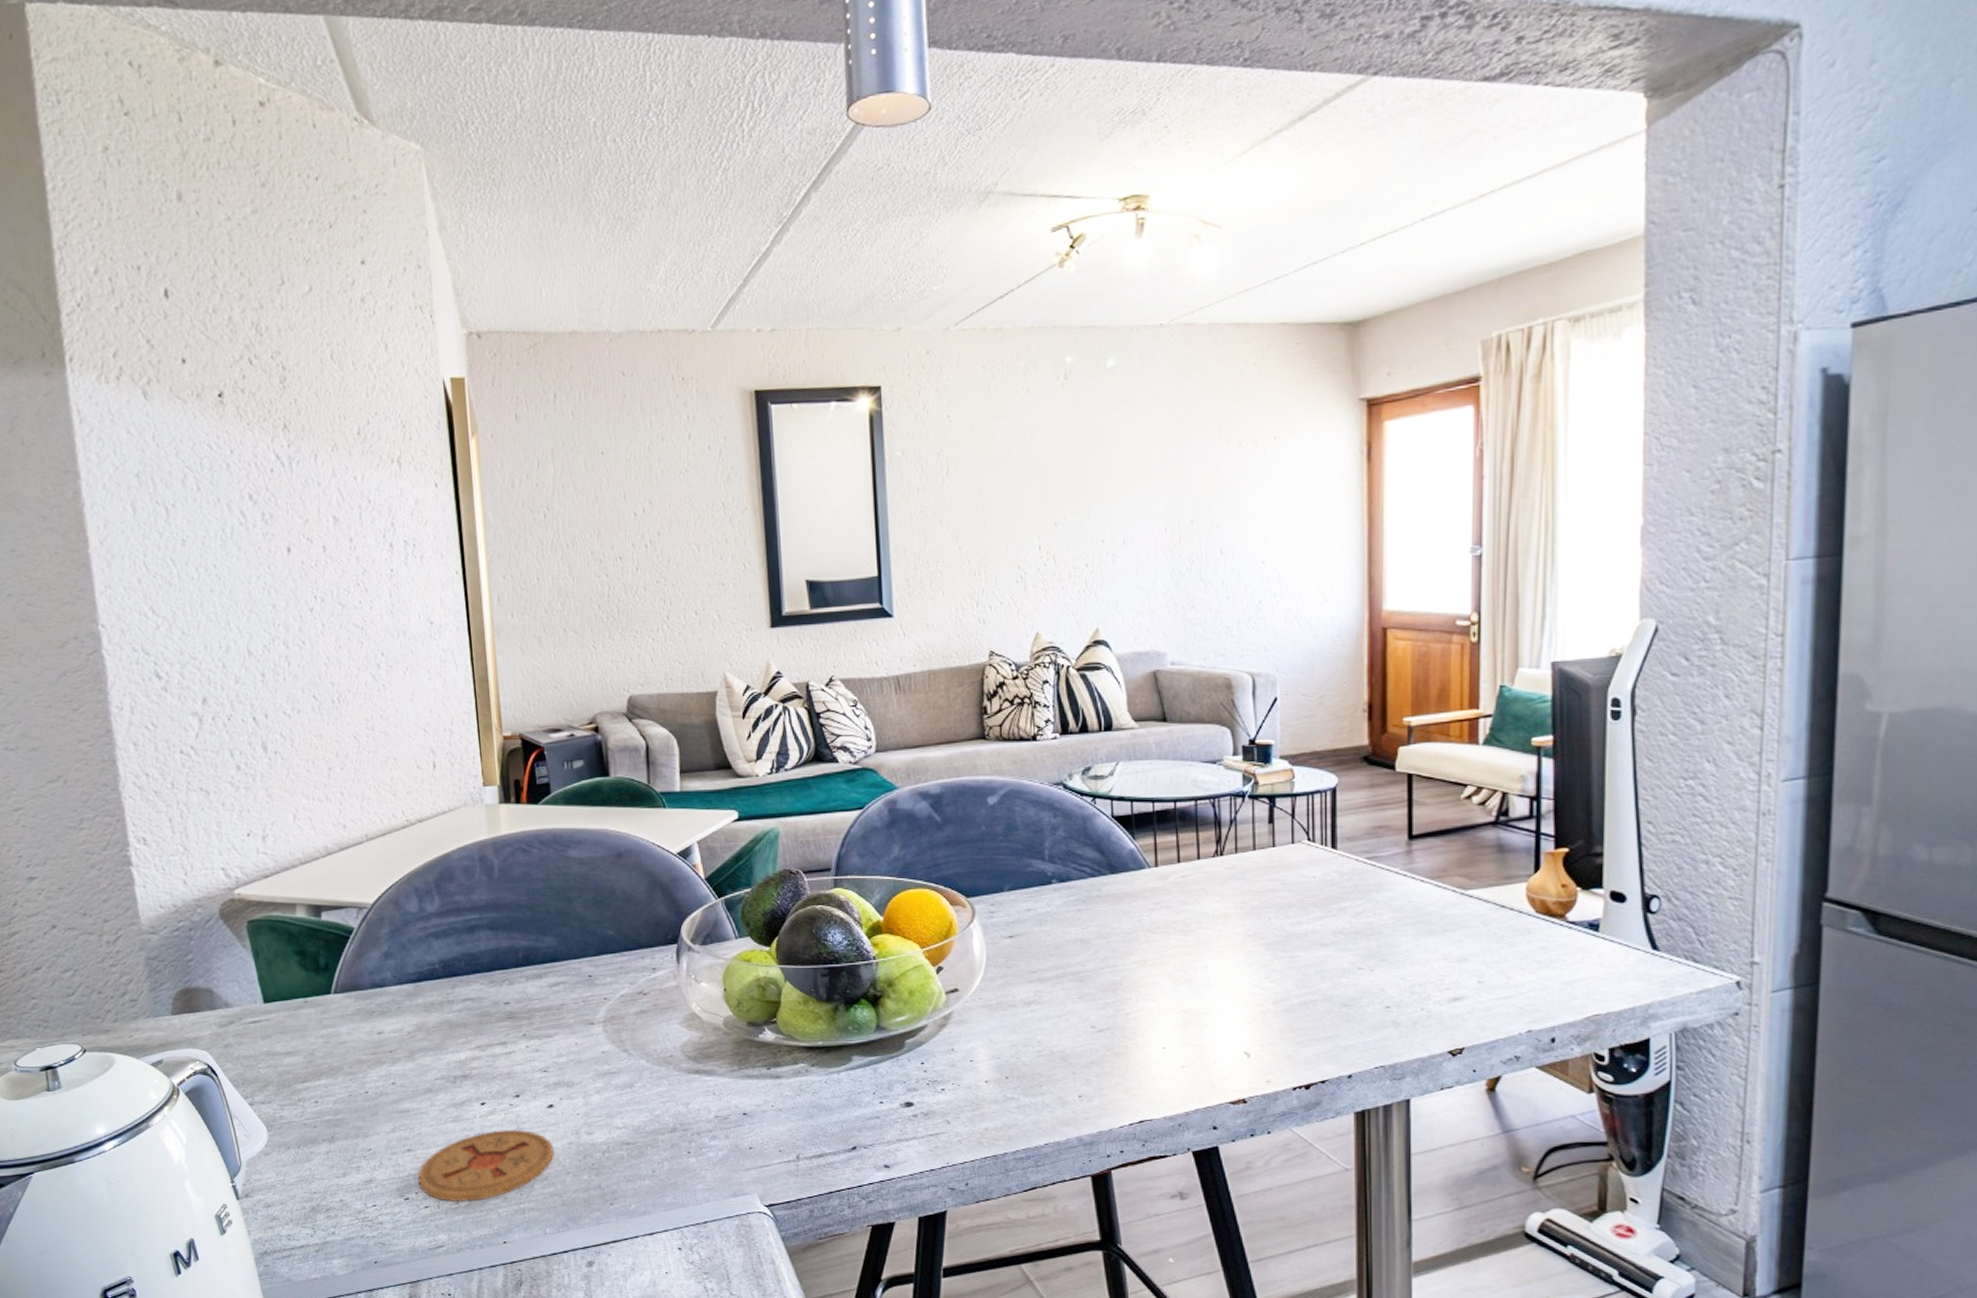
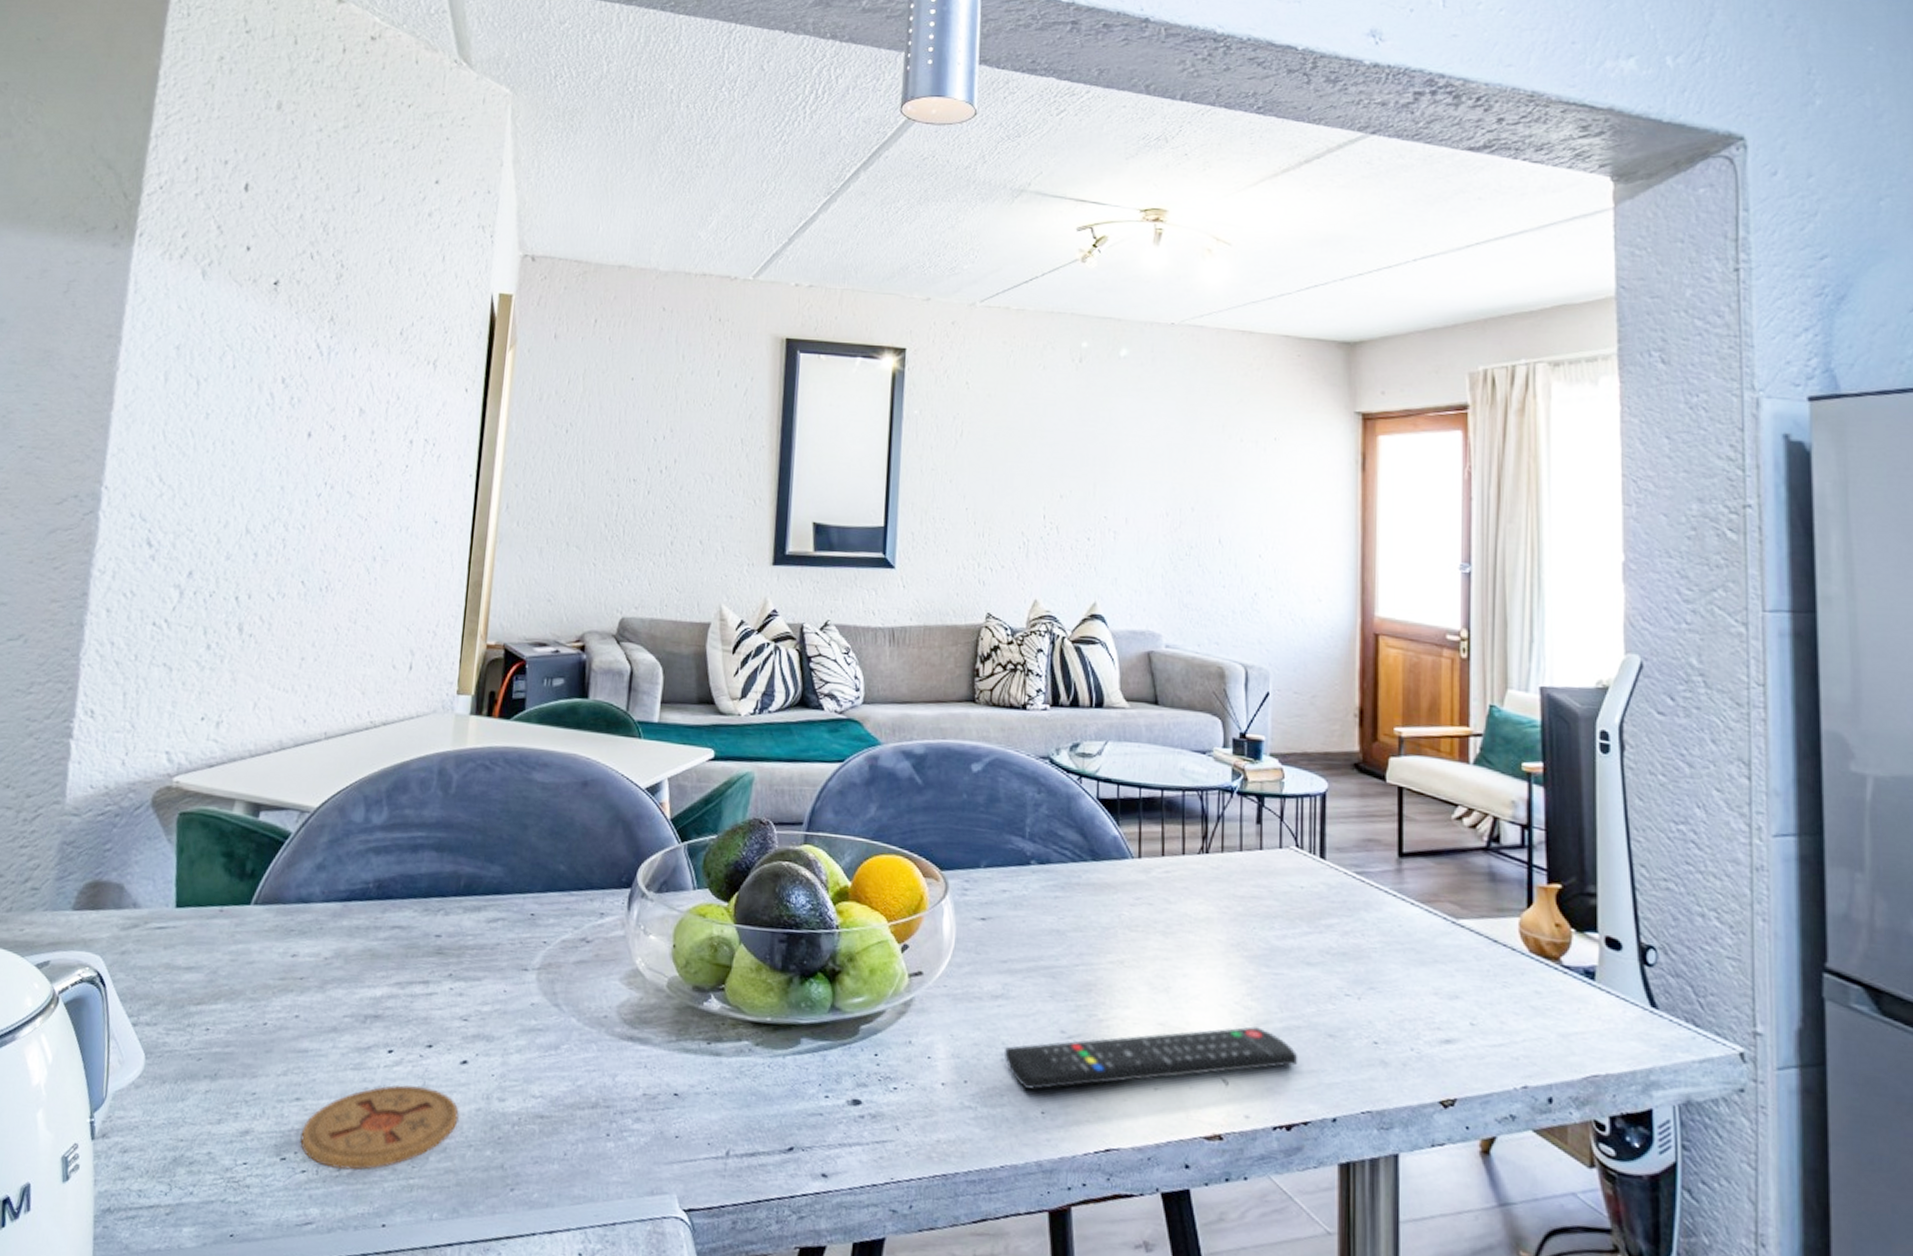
remote control: none [1040,1005,1315,1078] -> present [1003,1026,1298,1090]

